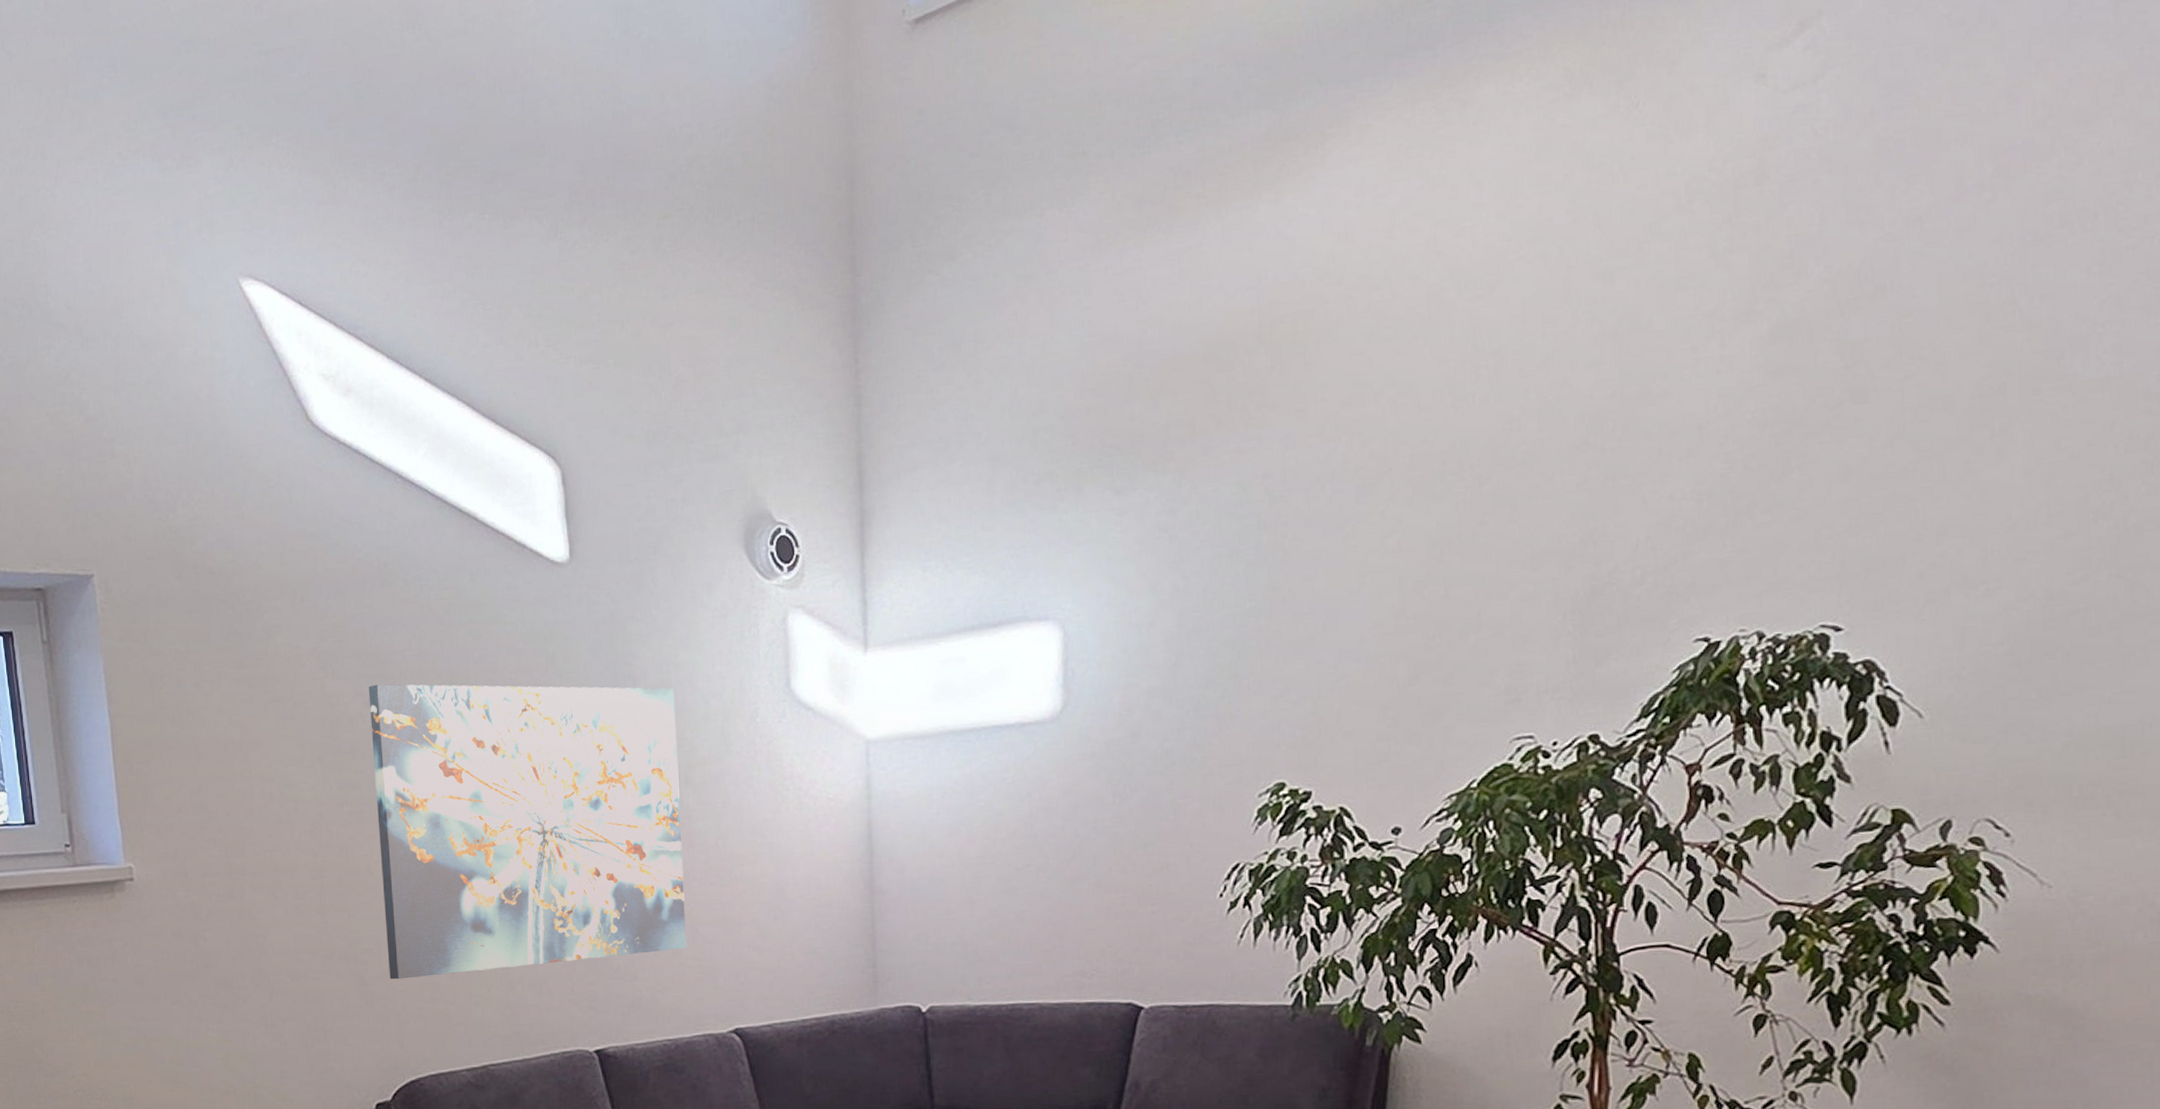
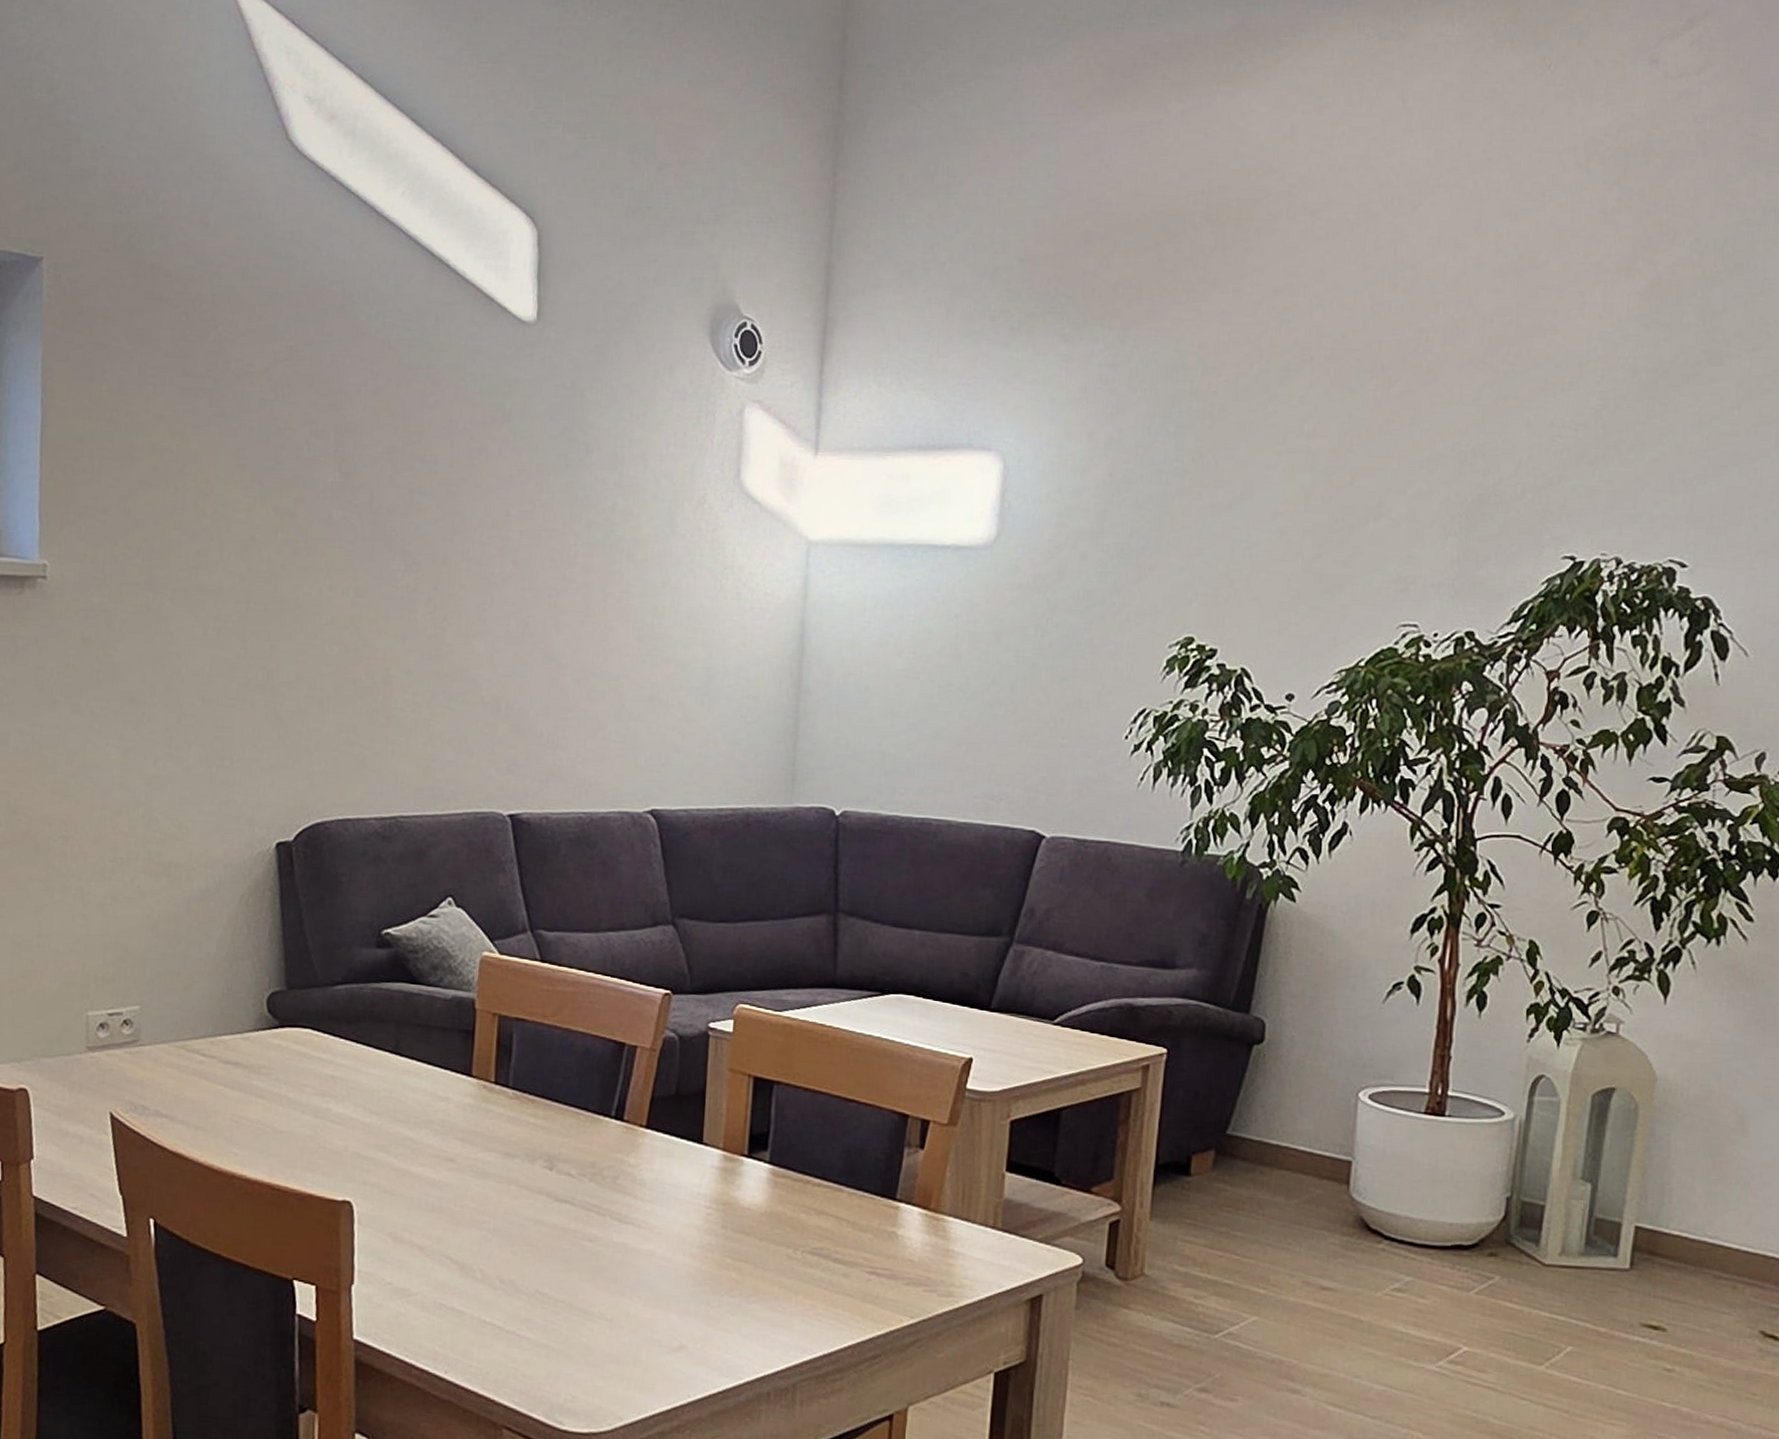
wall art: present [368,684,686,980] -> none [305,414,626,723]

